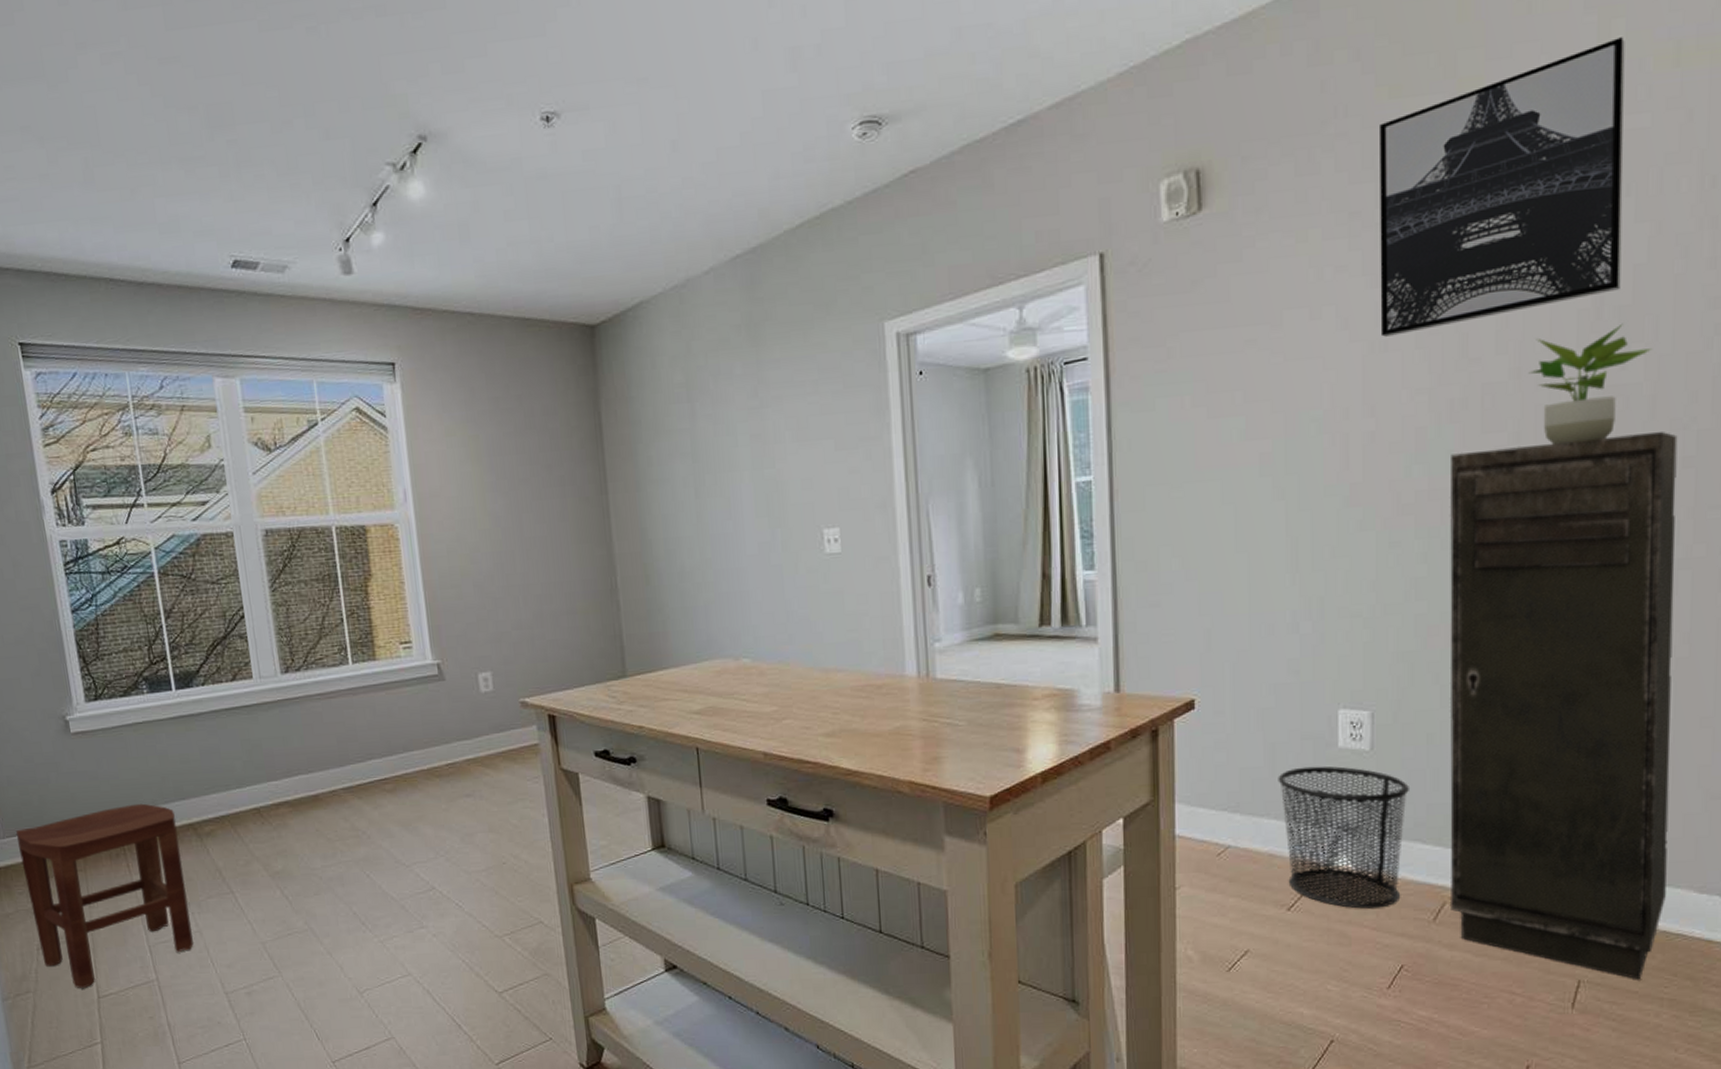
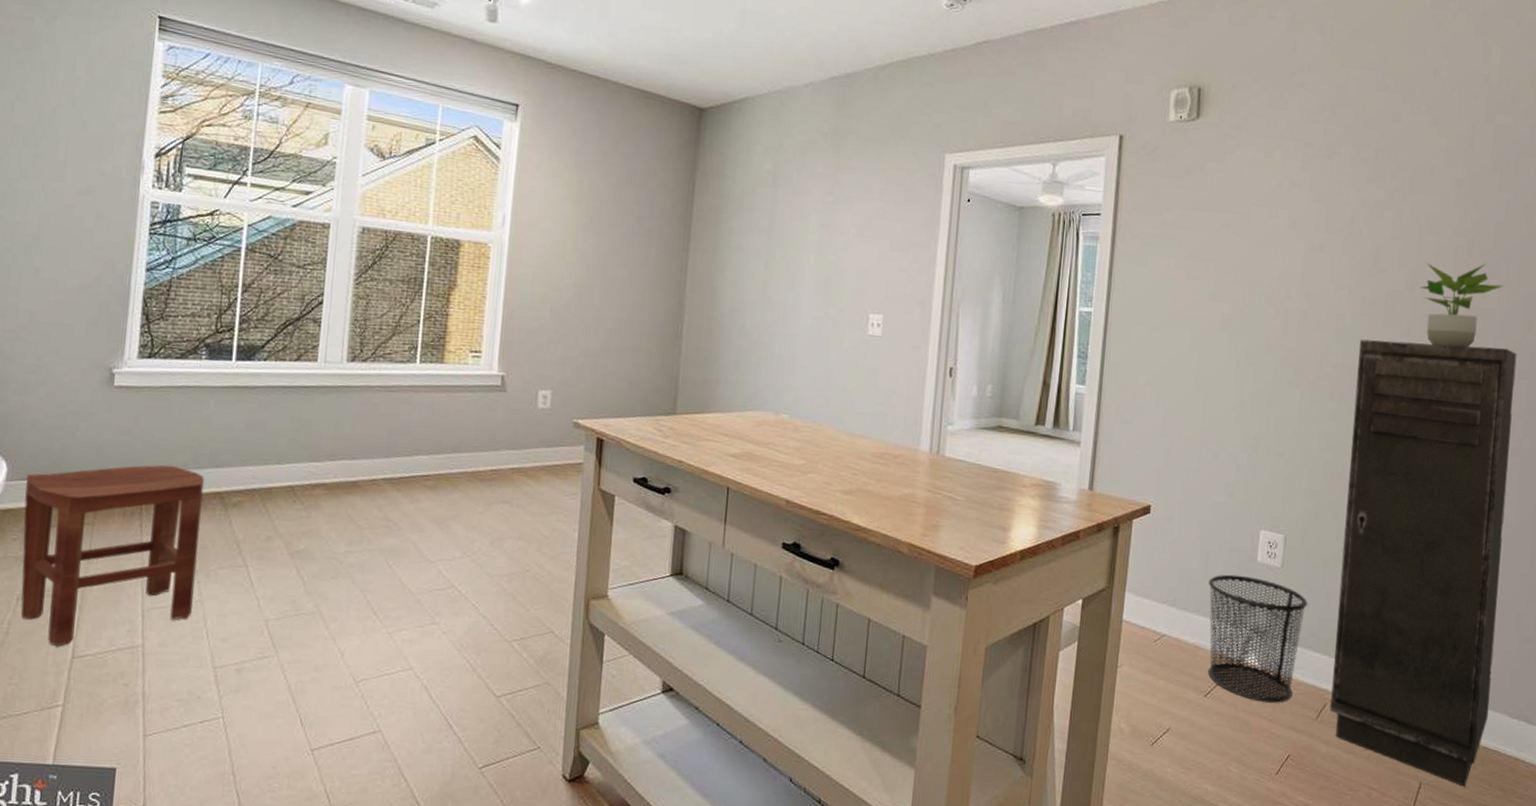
wall art: present [1380,37,1625,337] -> none [1318,59,1500,242]

